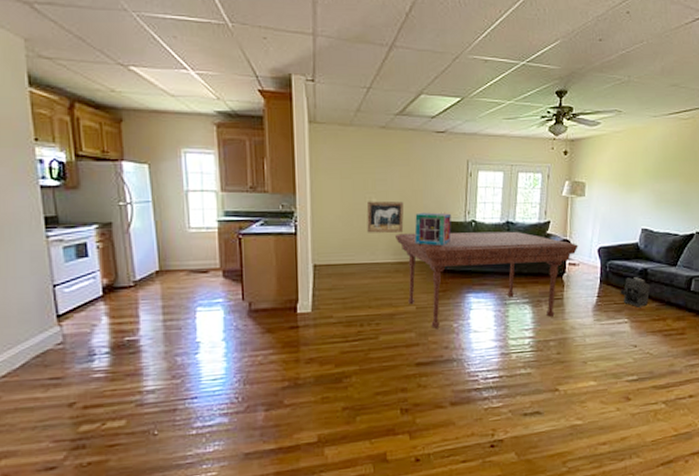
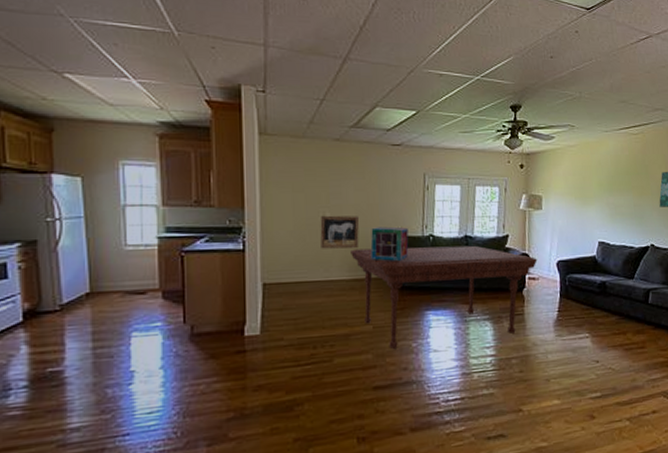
speaker: present [620,277,651,307] -> none [580,290,610,322]

